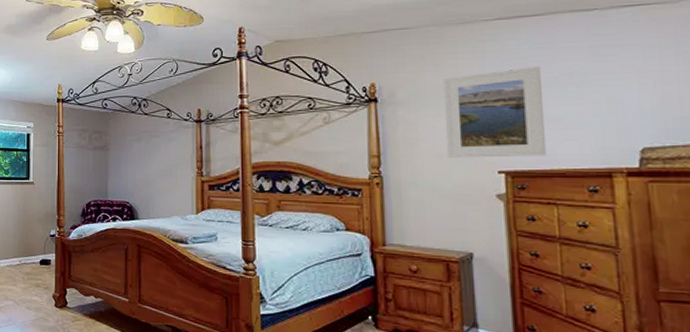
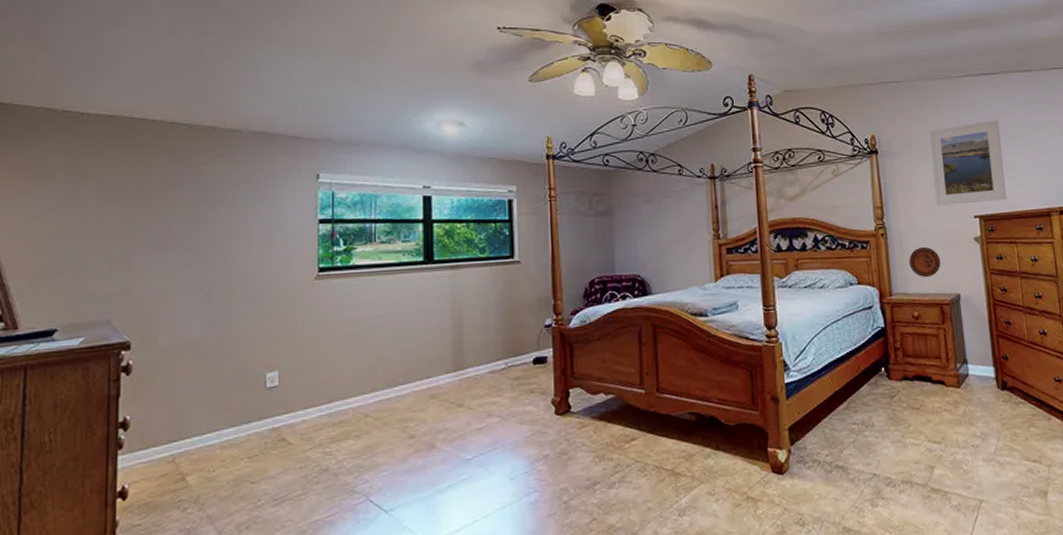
decorative plate: none [409,200,450,232] -> present [909,247,941,278]

